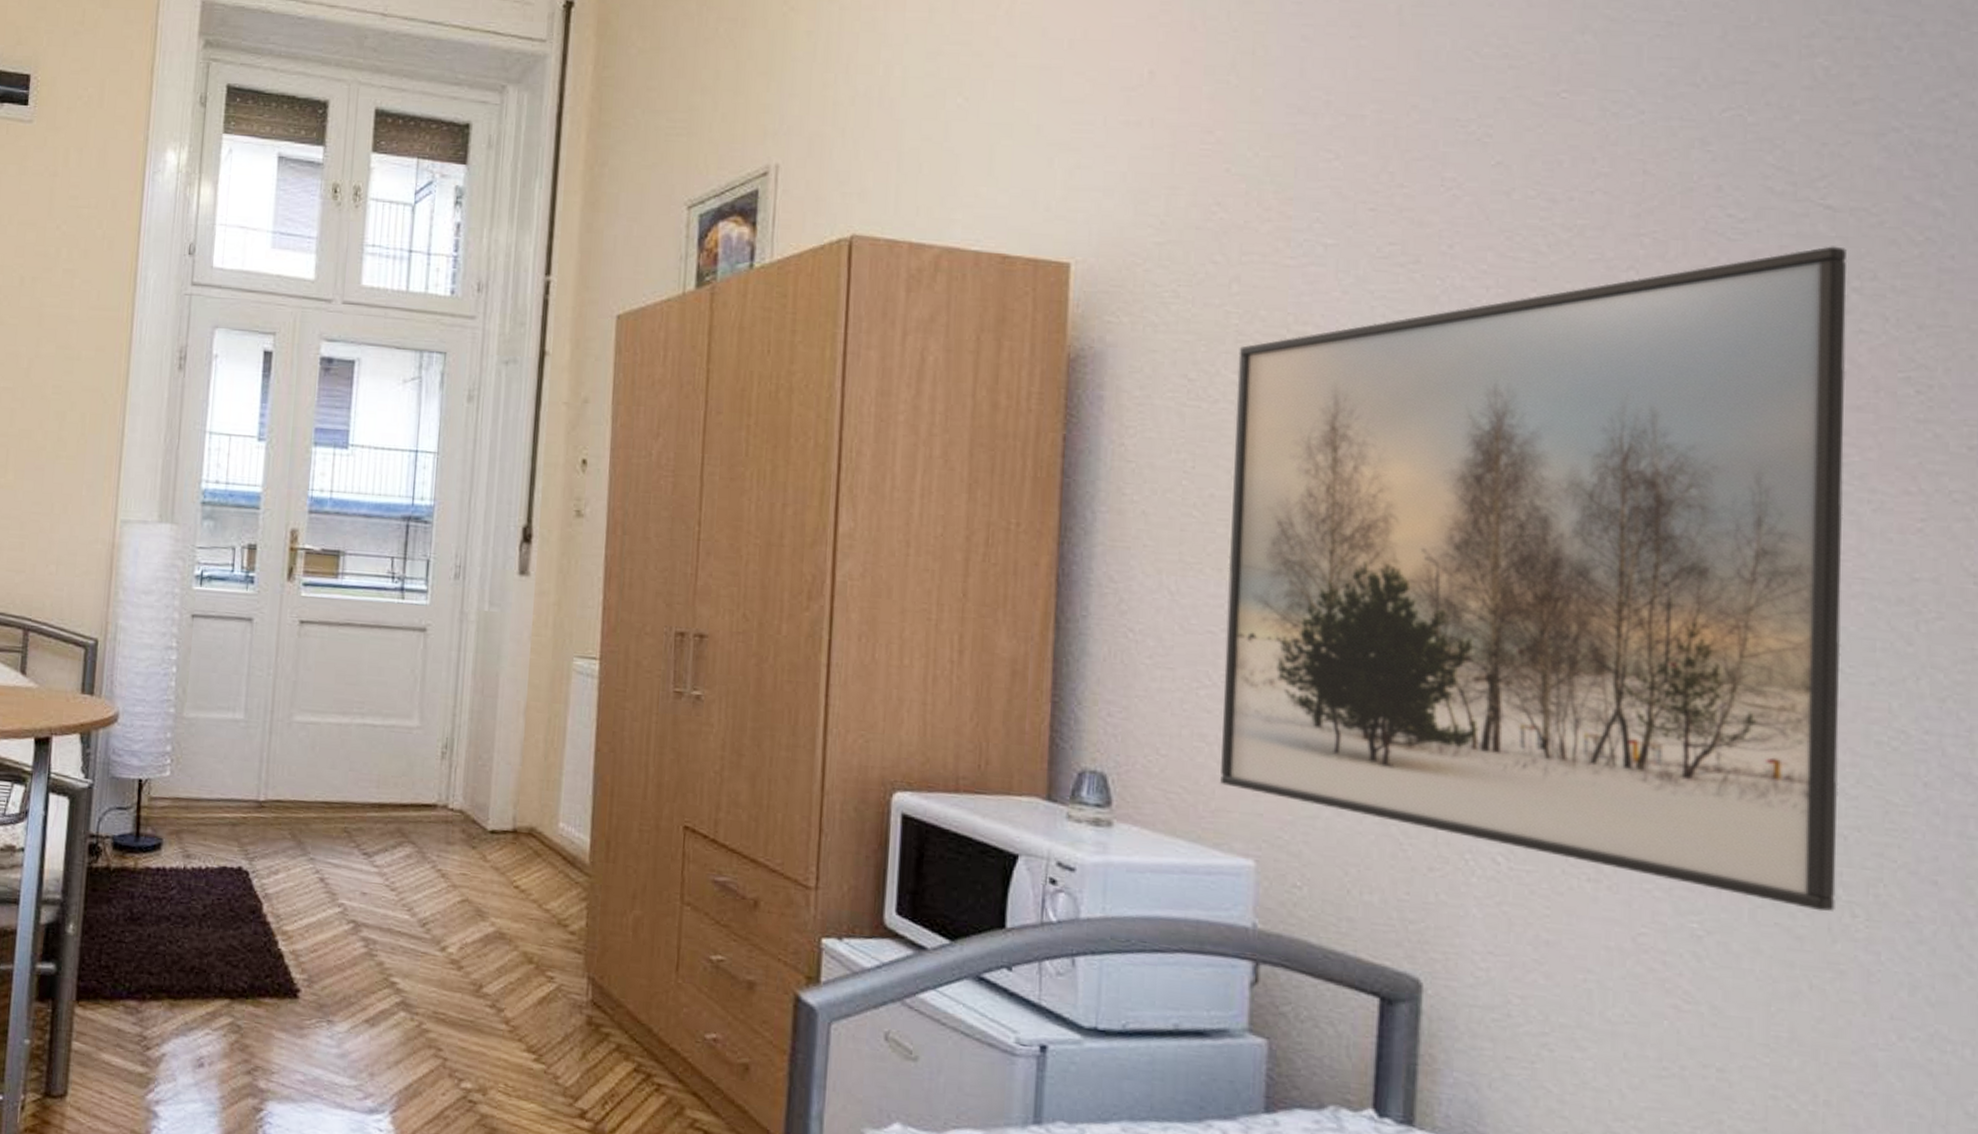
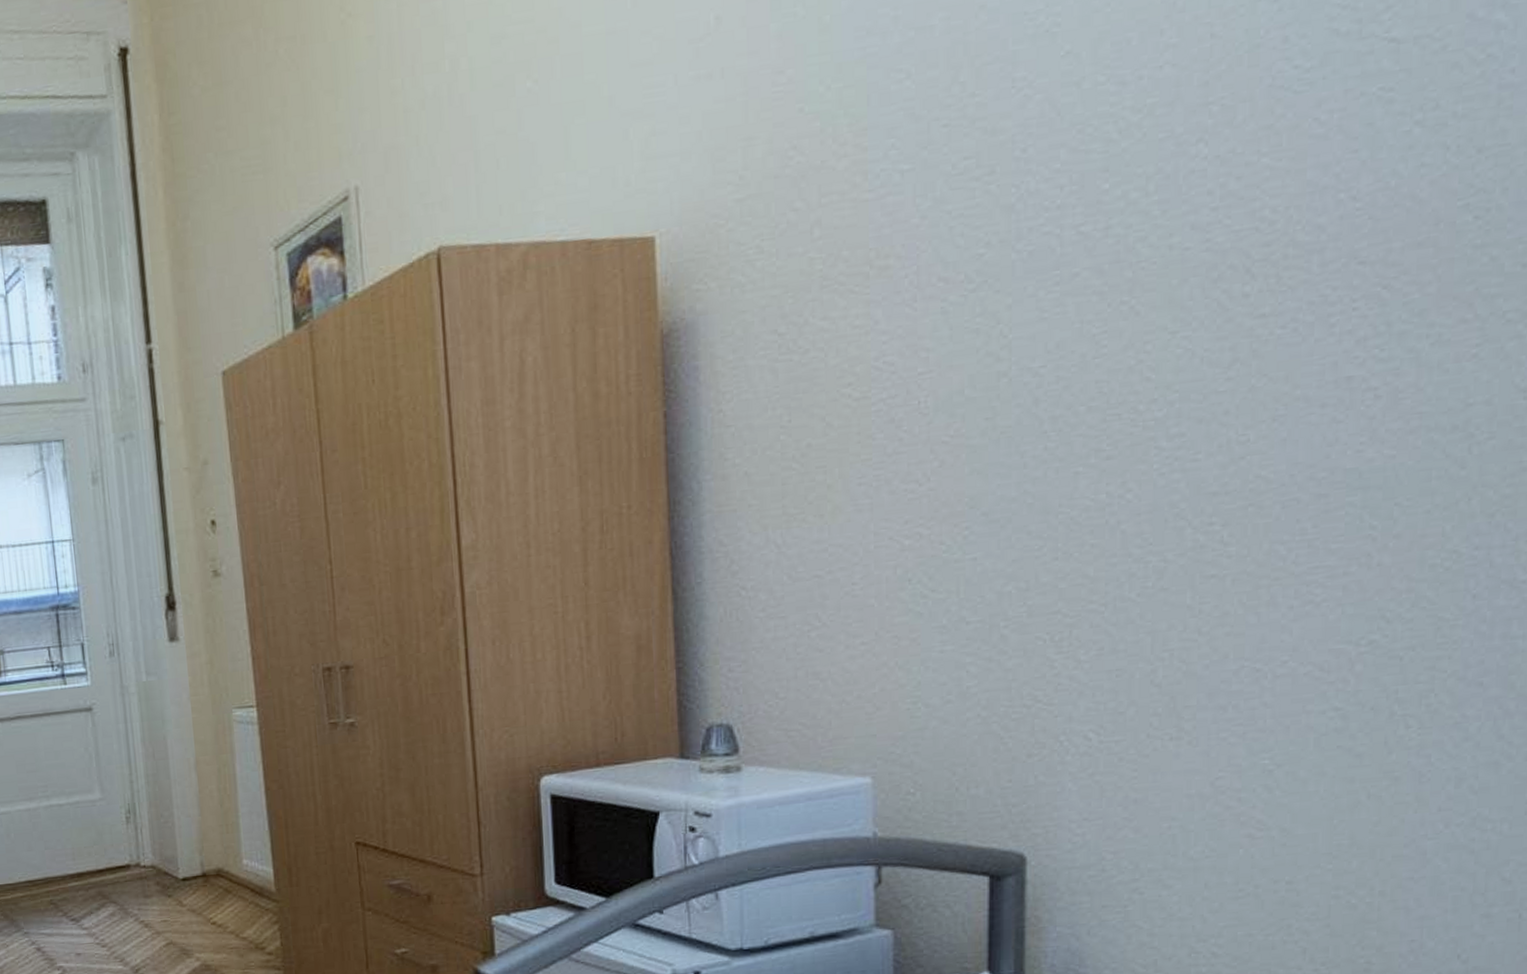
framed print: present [1220,246,1847,912] -> none [825,80,1410,729]

